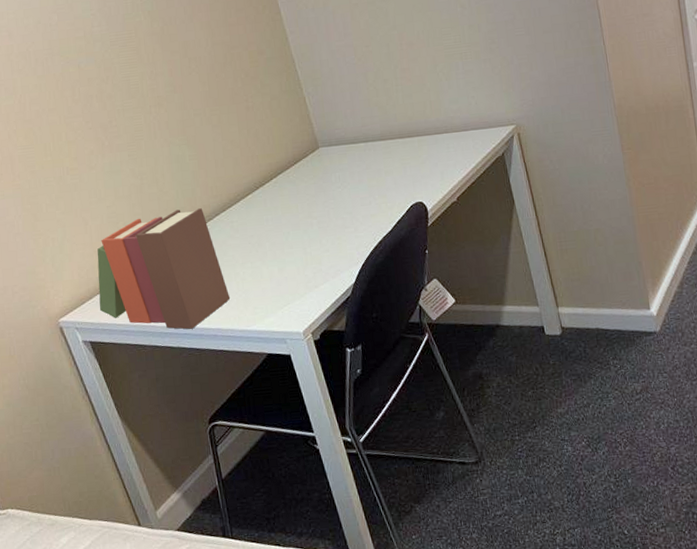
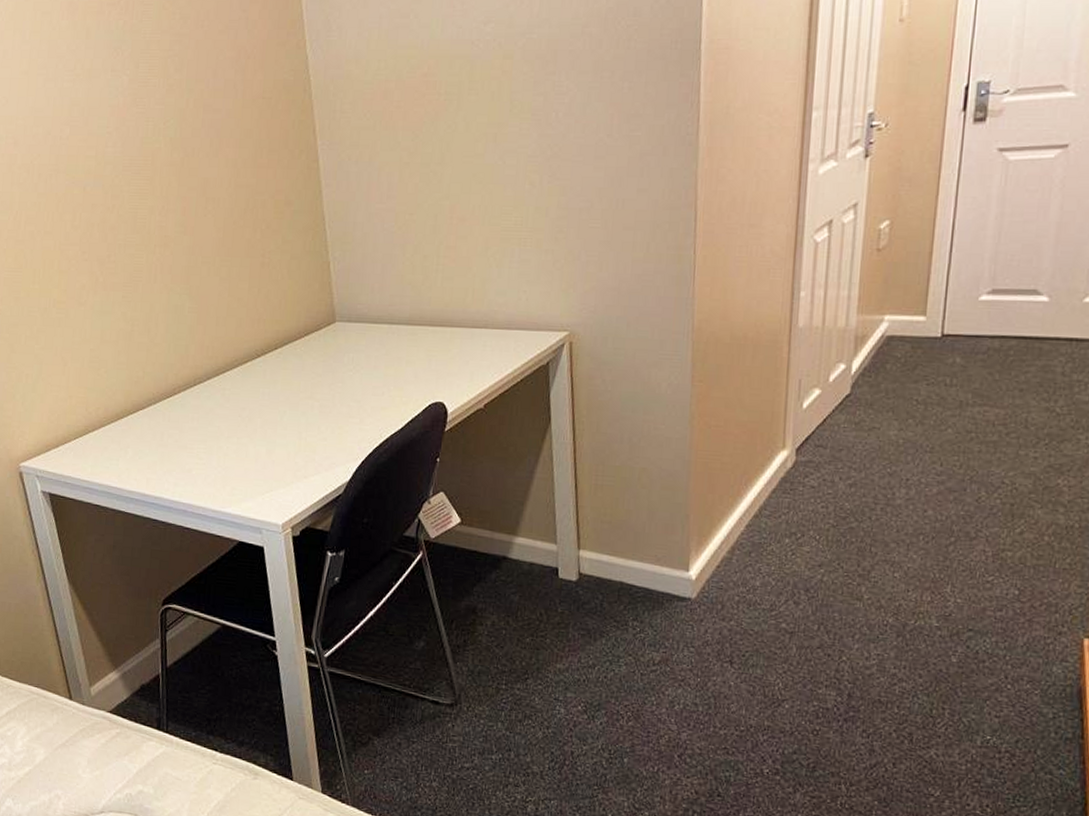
books: present [97,208,231,329] -> none [64,365,209,499]

